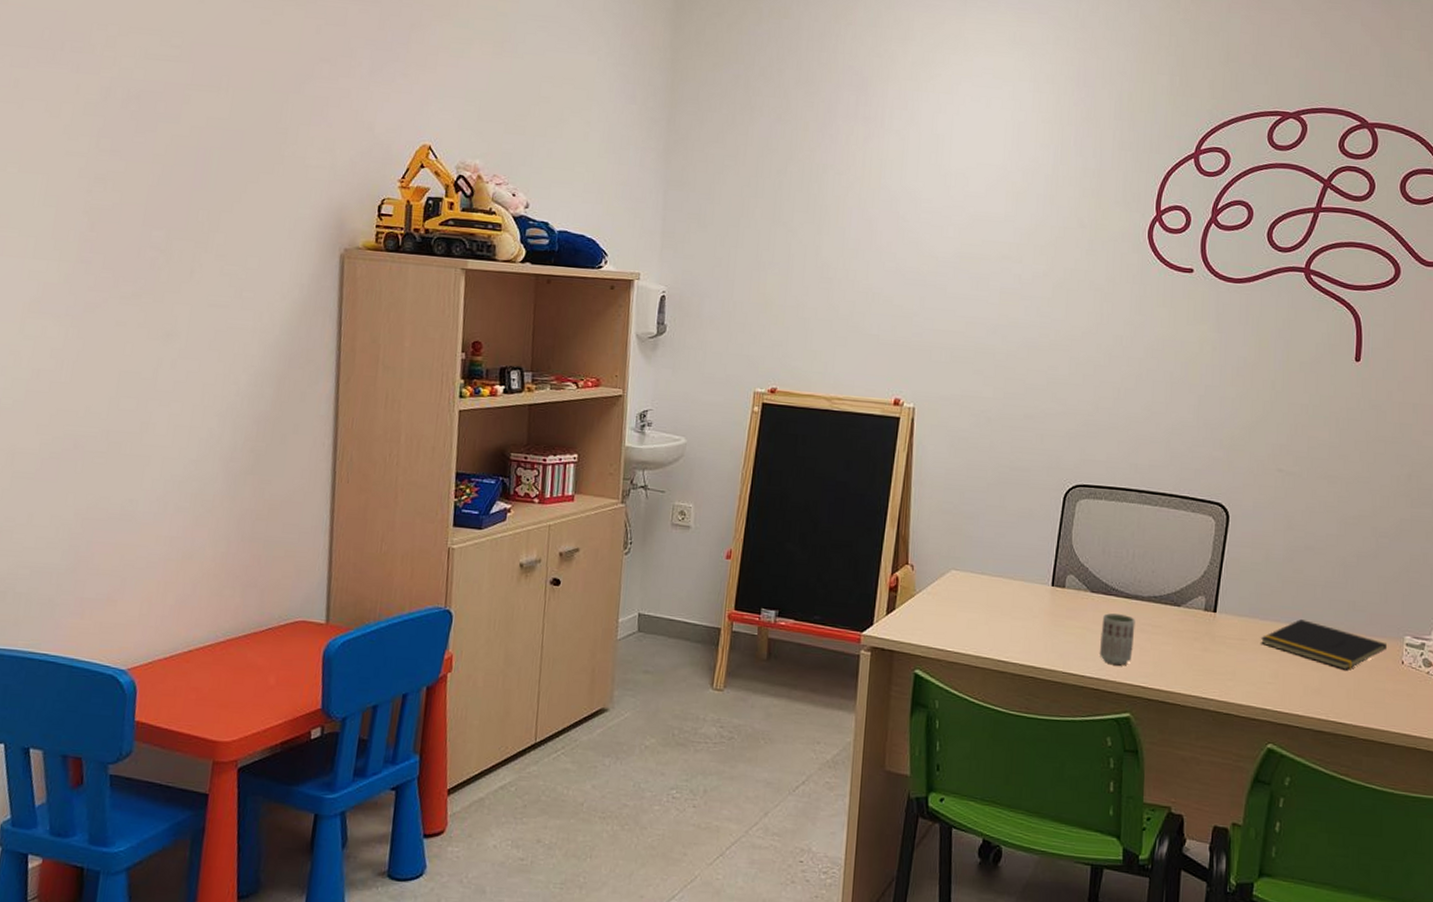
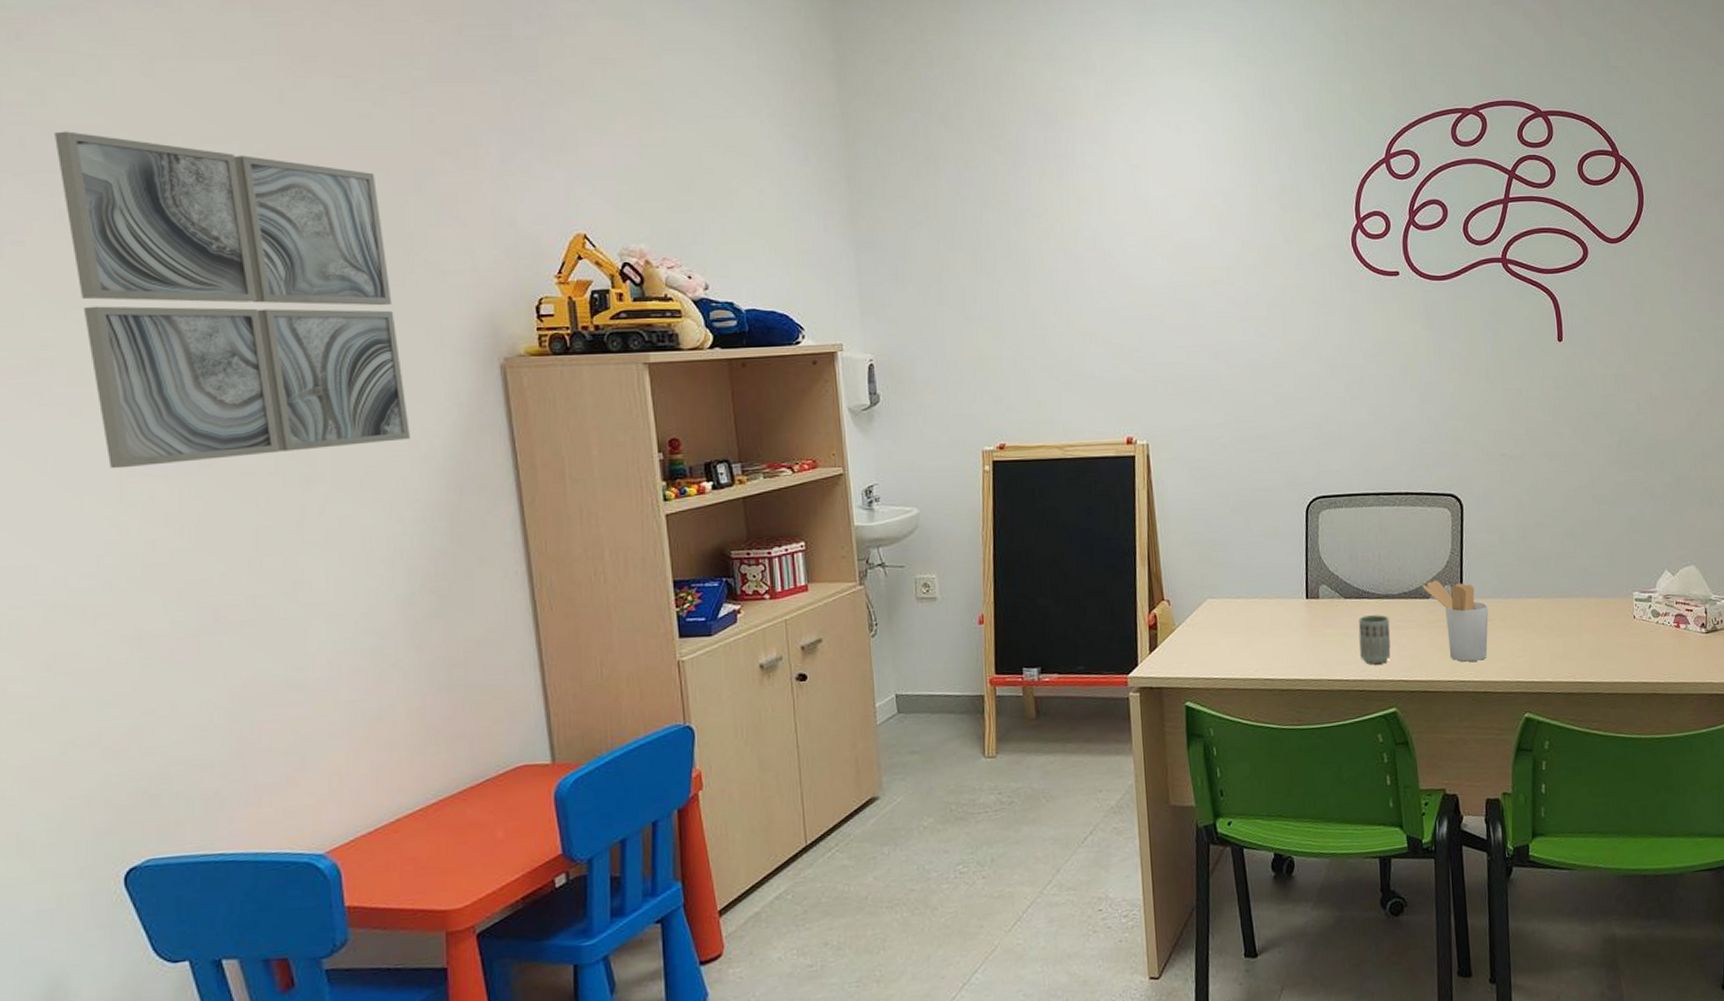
wall art: none [16,12,265,311] -> present [55,131,410,469]
utensil holder: none [1174,588,1243,680] -> present [1422,580,1489,662]
notepad: present [1261,619,1387,670] -> none [1506,592,1619,633]

